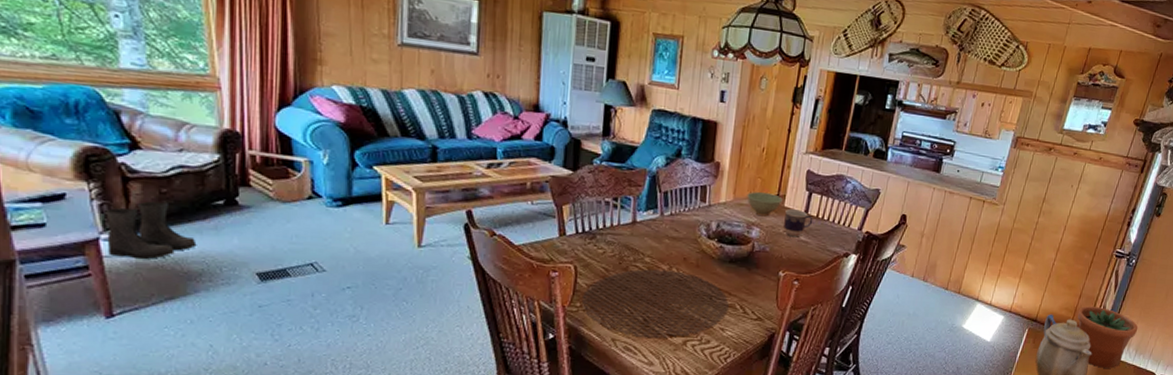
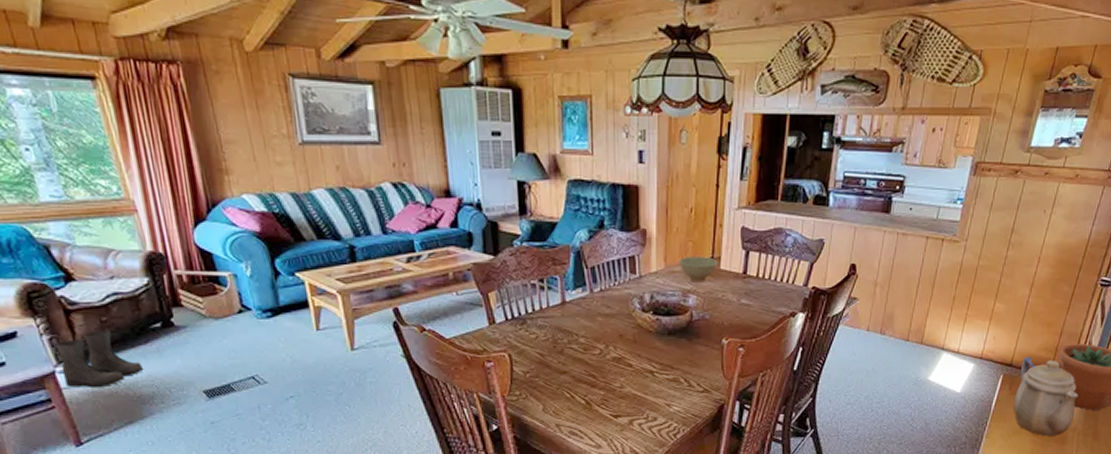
place mat: present [582,268,729,338] -> none [521,349,672,420]
cup: present [782,209,813,237] -> none [721,271,753,301]

